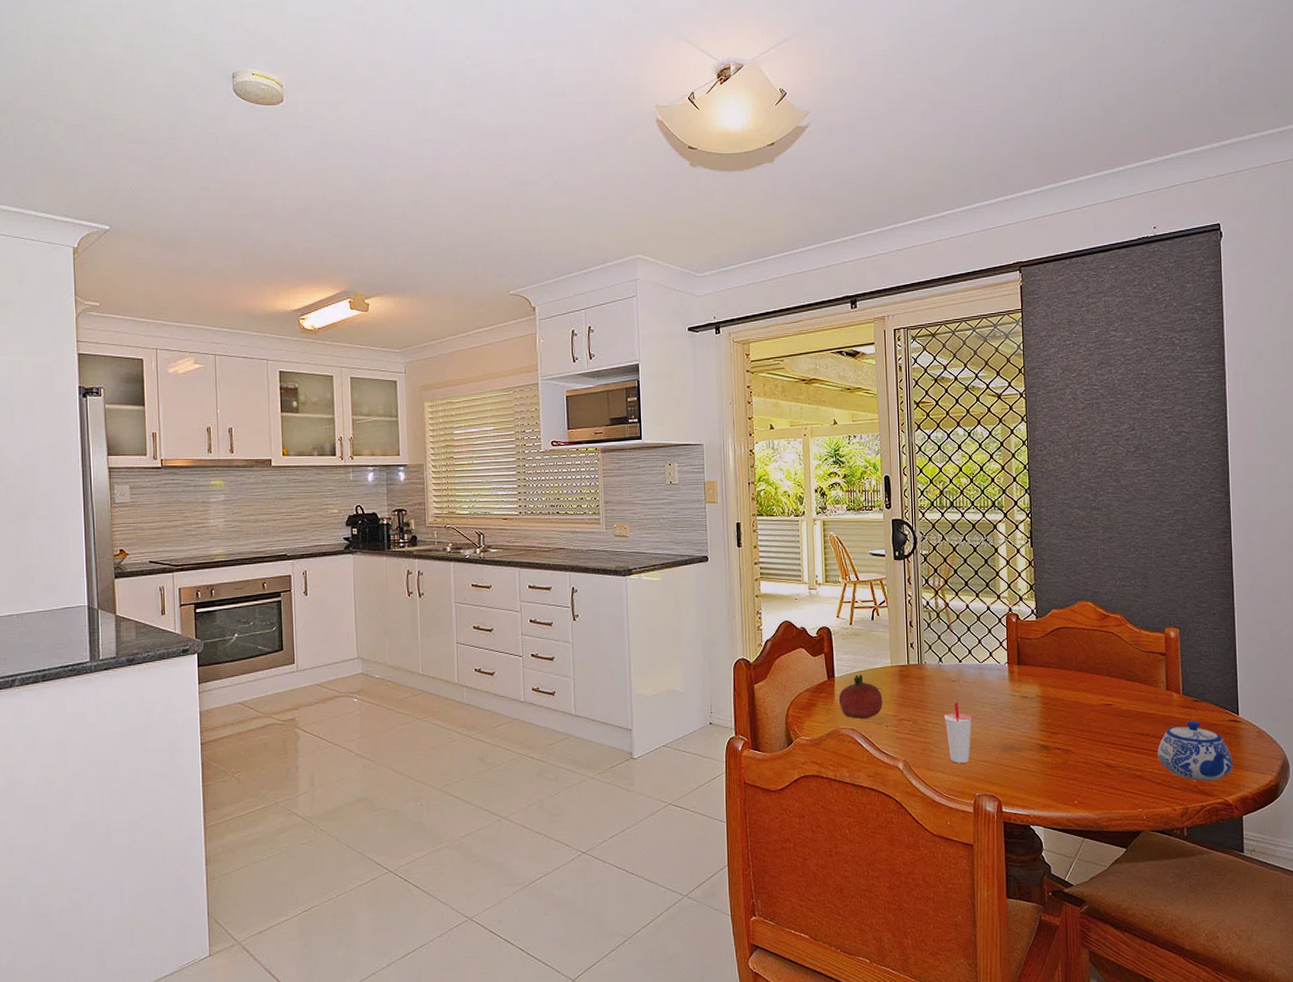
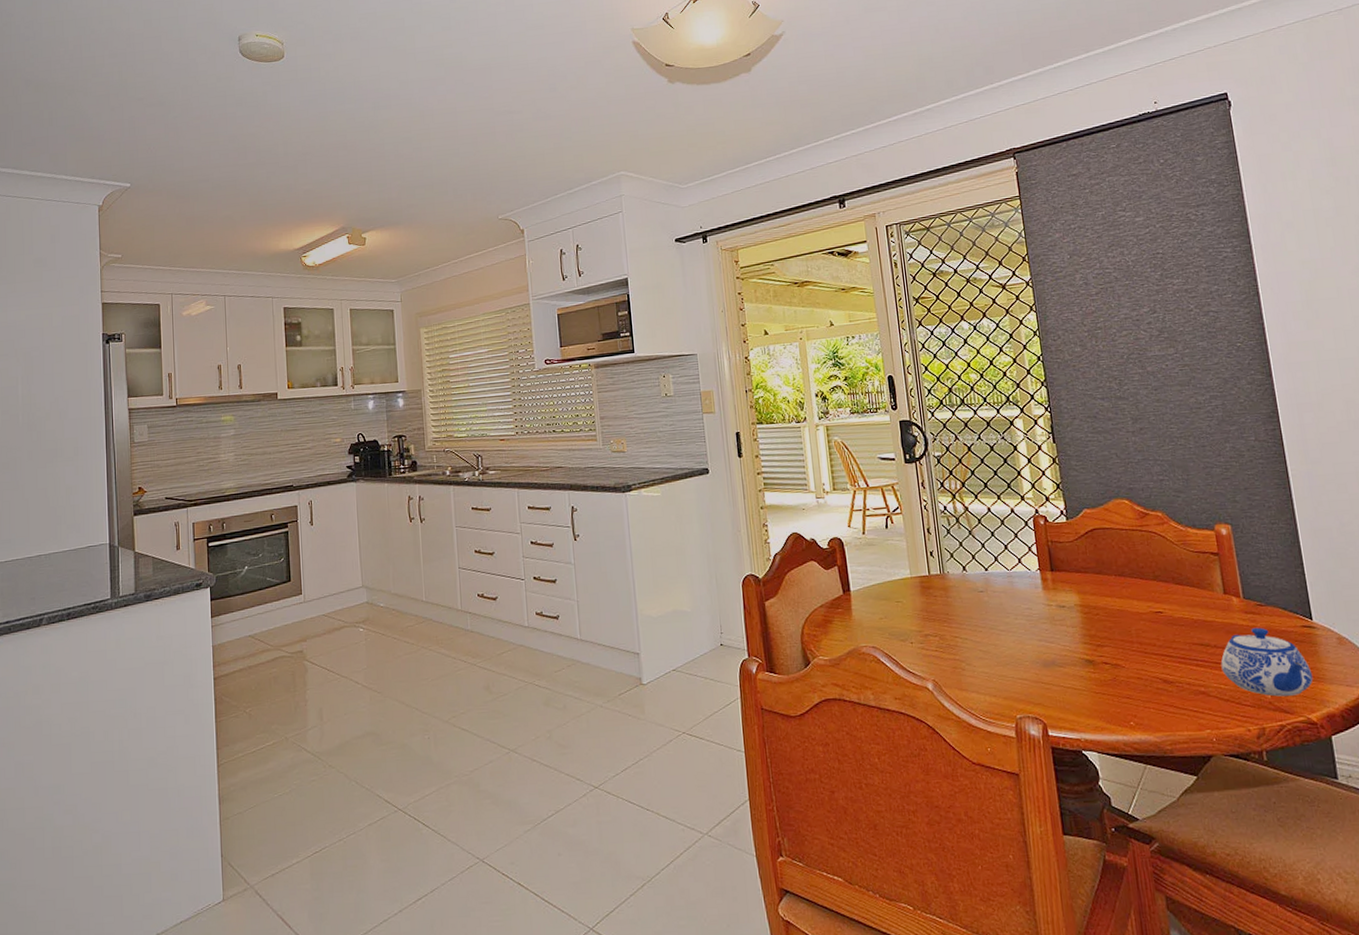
fruit: present [838,674,883,719] -> none [856,587,905,636]
cup: present [943,702,973,763] -> none [973,614,1006,682]

